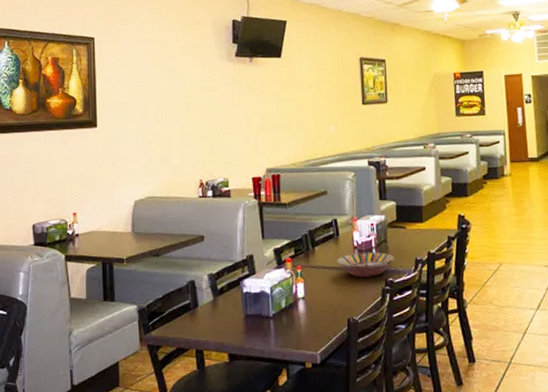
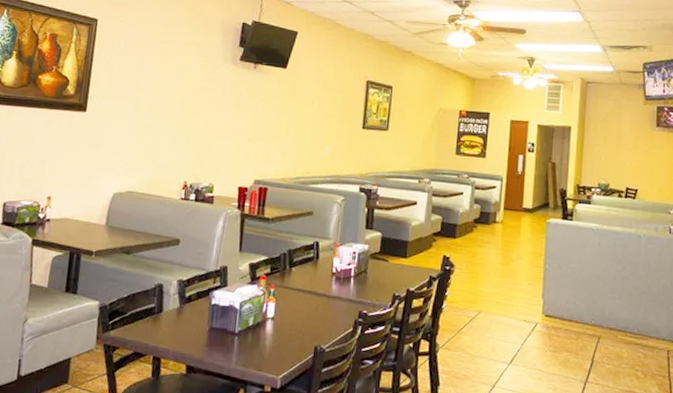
serving bowl: present [336,252,395,278] -> none [312,280,373,307]

